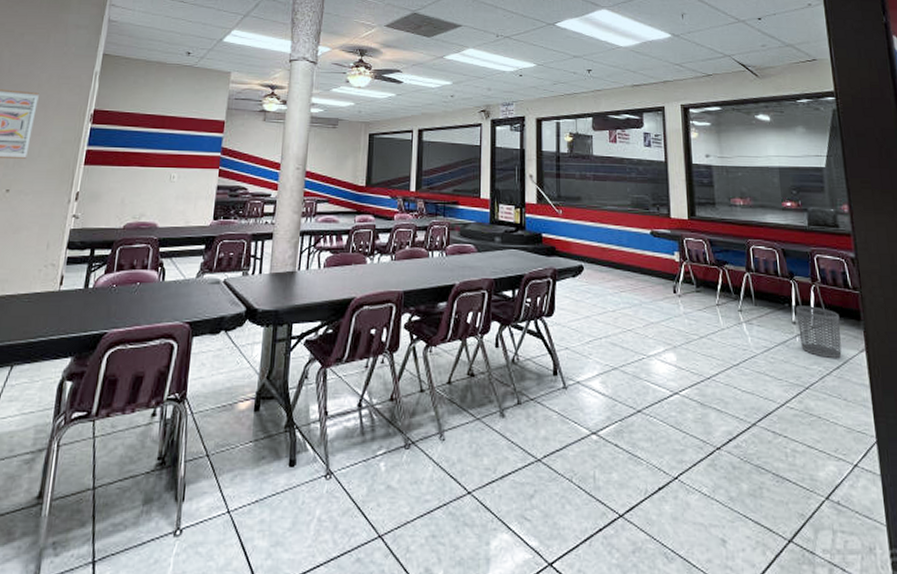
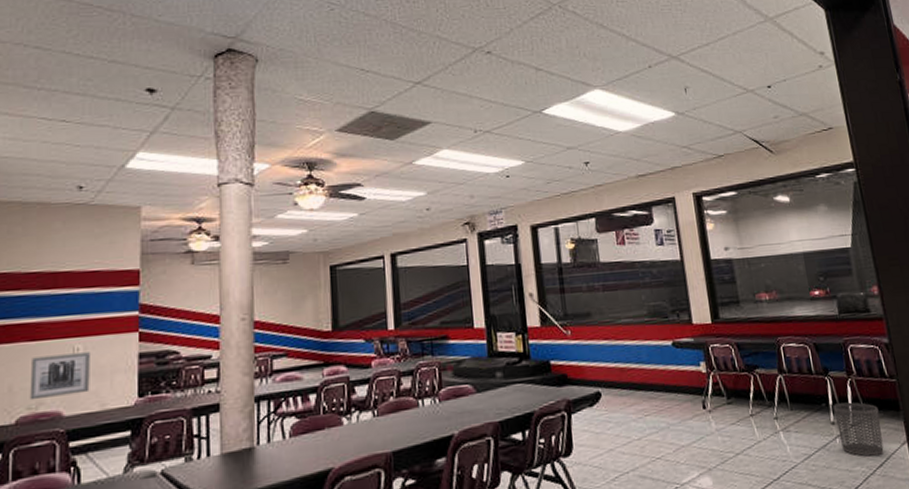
wall art: none [135,179,183,212] -> present [29,352,92,401]

